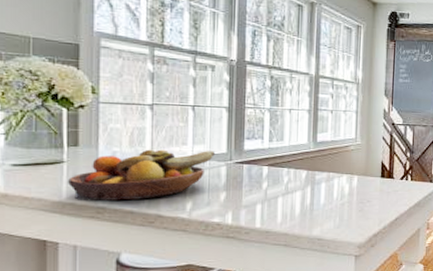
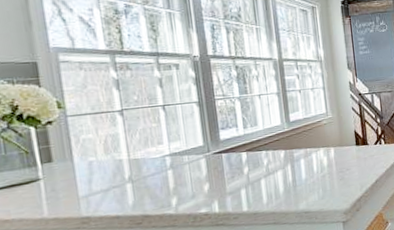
fruit bowl: present [68,149,215,202] -> none [47,145,192,215]

